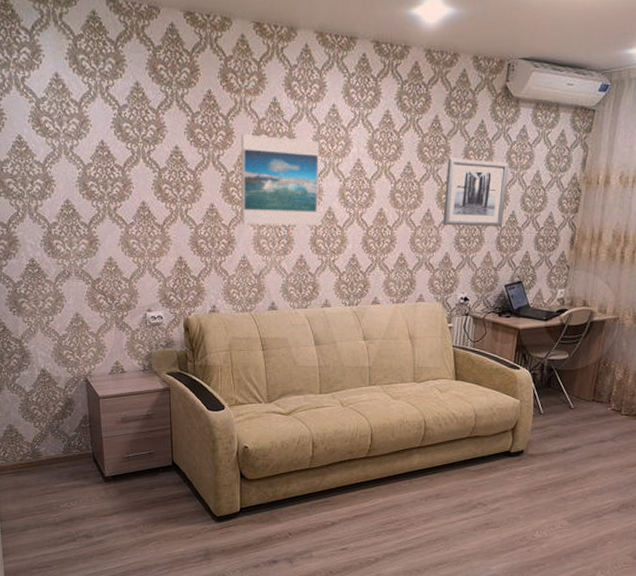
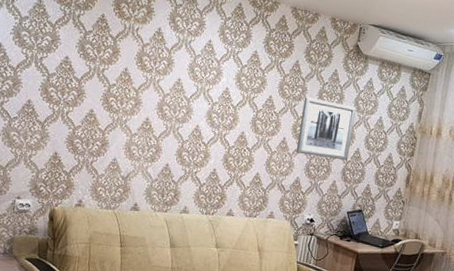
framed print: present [241,134,320,225] -> none [117,54,195,140]

